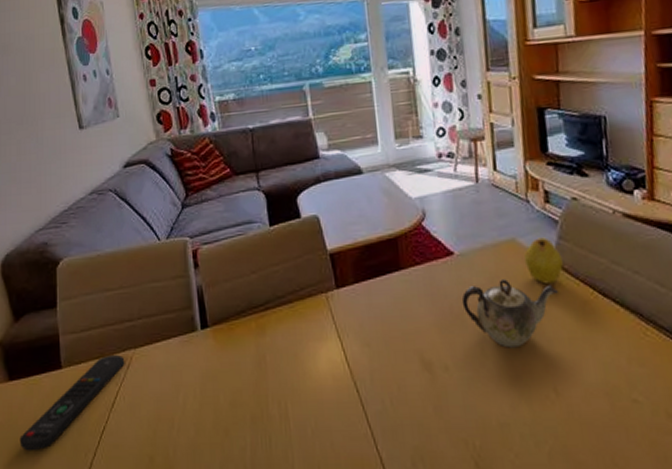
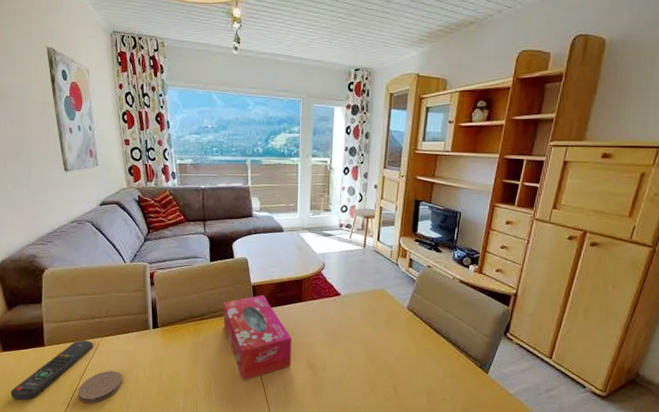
coaster: none [106,396,165,450] -> present [77,370,122,404]
tissue box: none [293,266,397,396] -> present [223,295,291,381]
teapot: present [461,279,558,348] -> none [341,315,407,360]
fruit: present [524,237,563,284] -> none [389,290,414,322]

